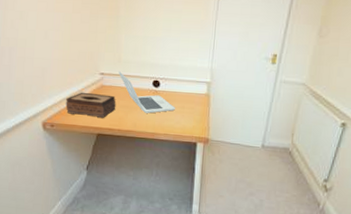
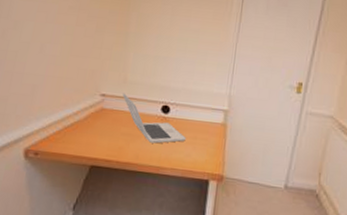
tissue box: present [66,92,116,118] -> none [55,115,117,147]

